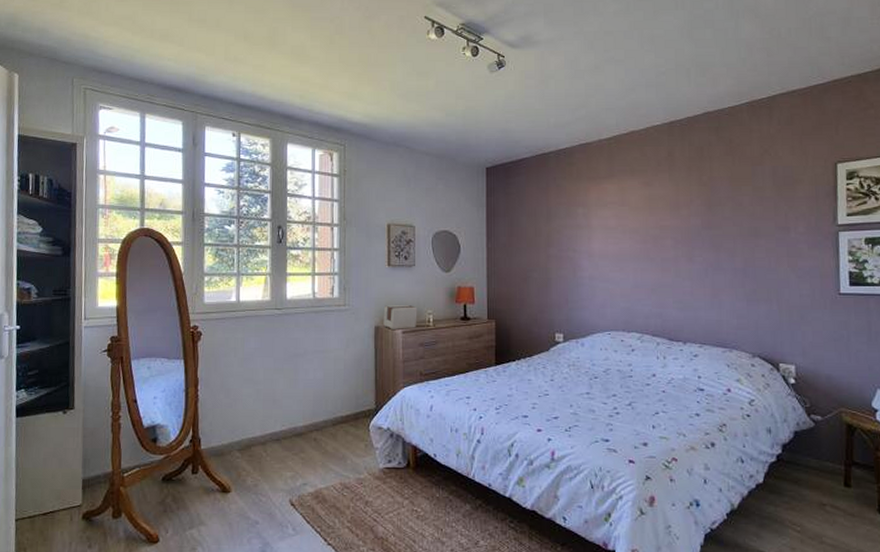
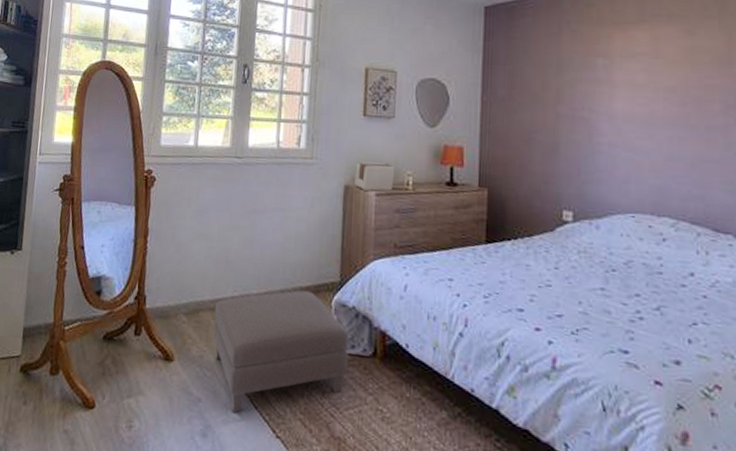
ottoman: none [265,419,386,530] -> present [213,290,349,414]

